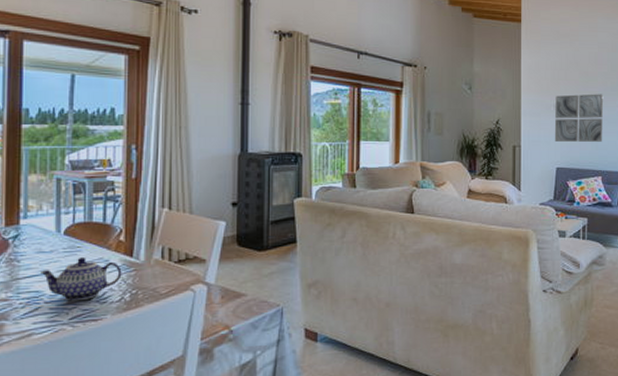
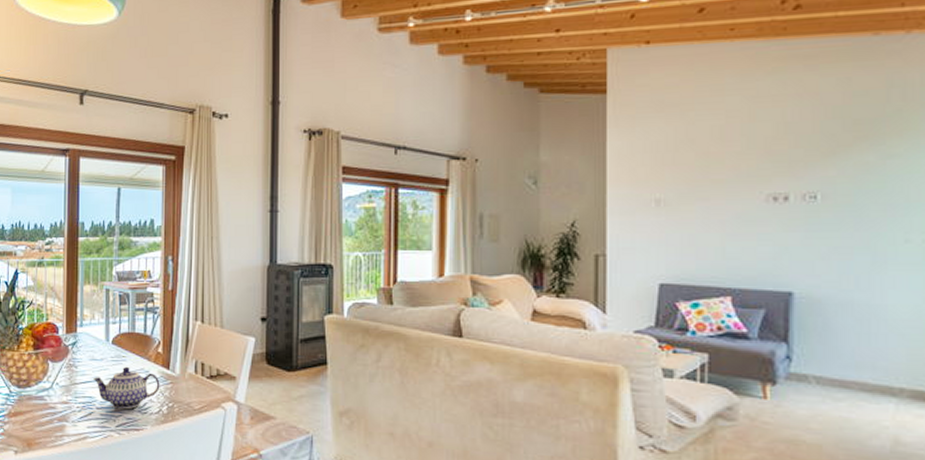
wall art: present [554,94,604,142] -> none [656,182,735,249]

